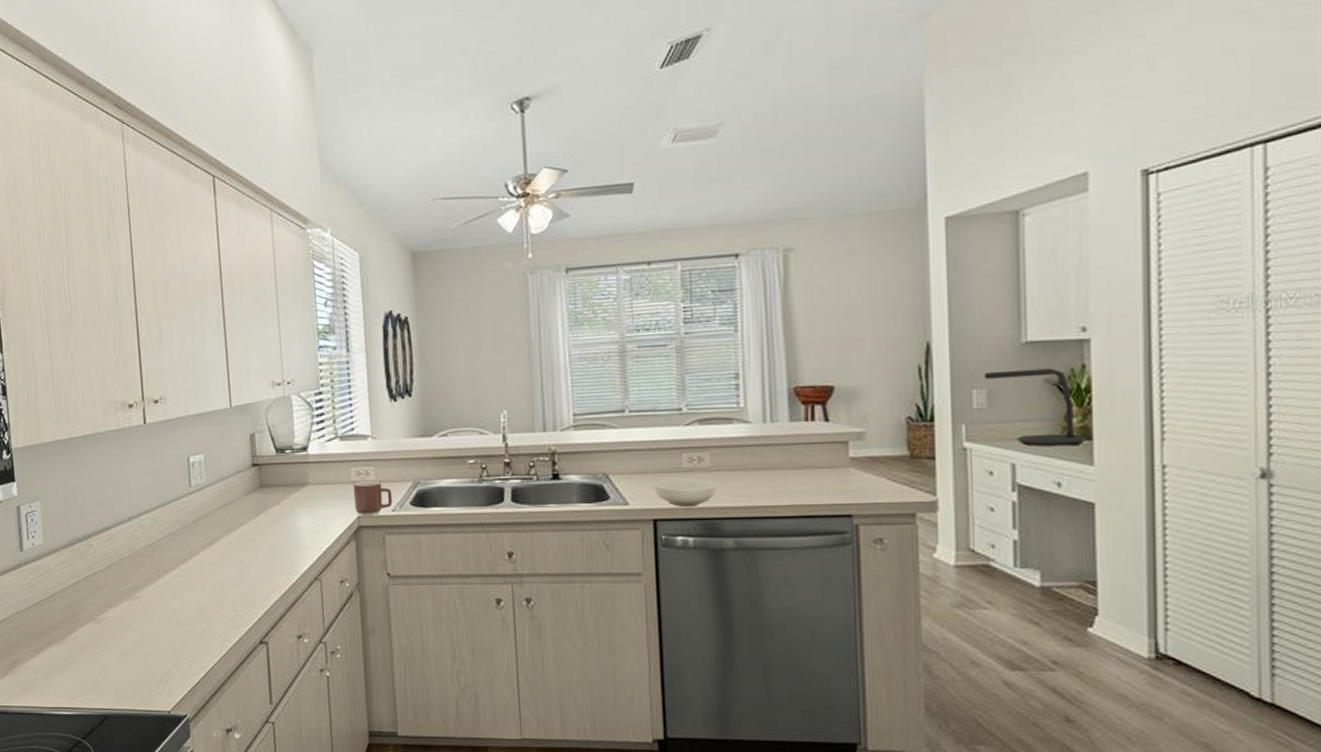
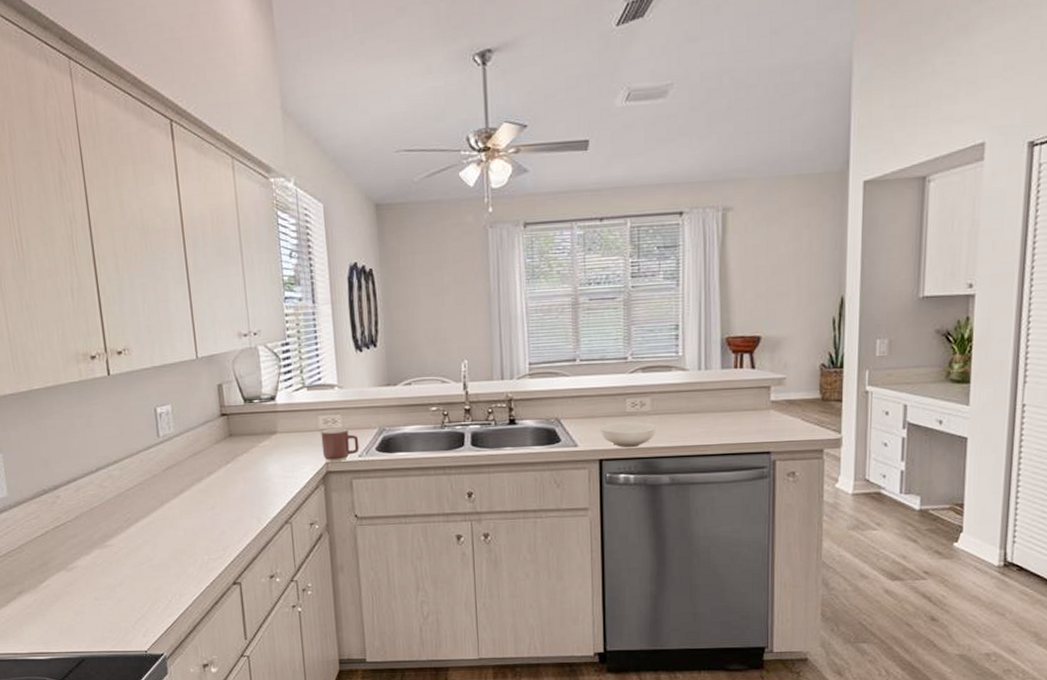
desk lamp: present [985,368,1088,447] -> none [887,320,967,390]

